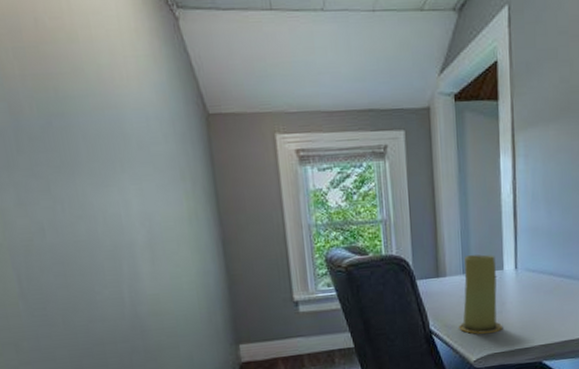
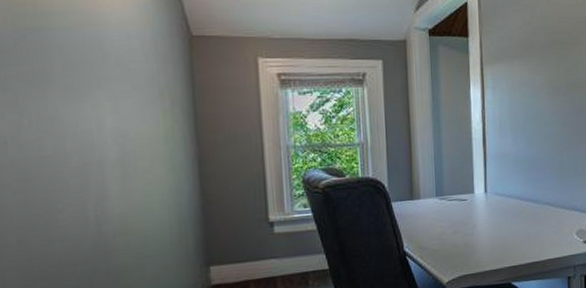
candle: present [459,254,502,334] -> none [432,178,473,256]

